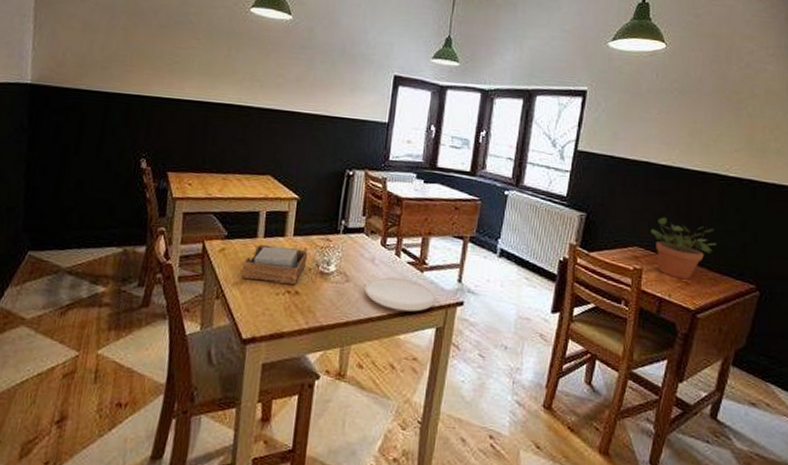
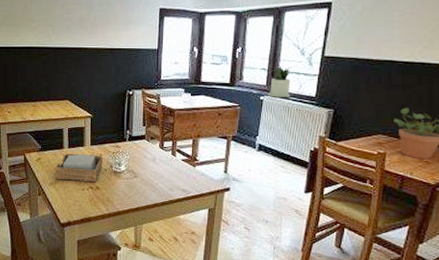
plate: present [364,277,437,312] -> none [149,172,208,198]
planter: none [513,156,540,195] -> present [267,66,291,98]

